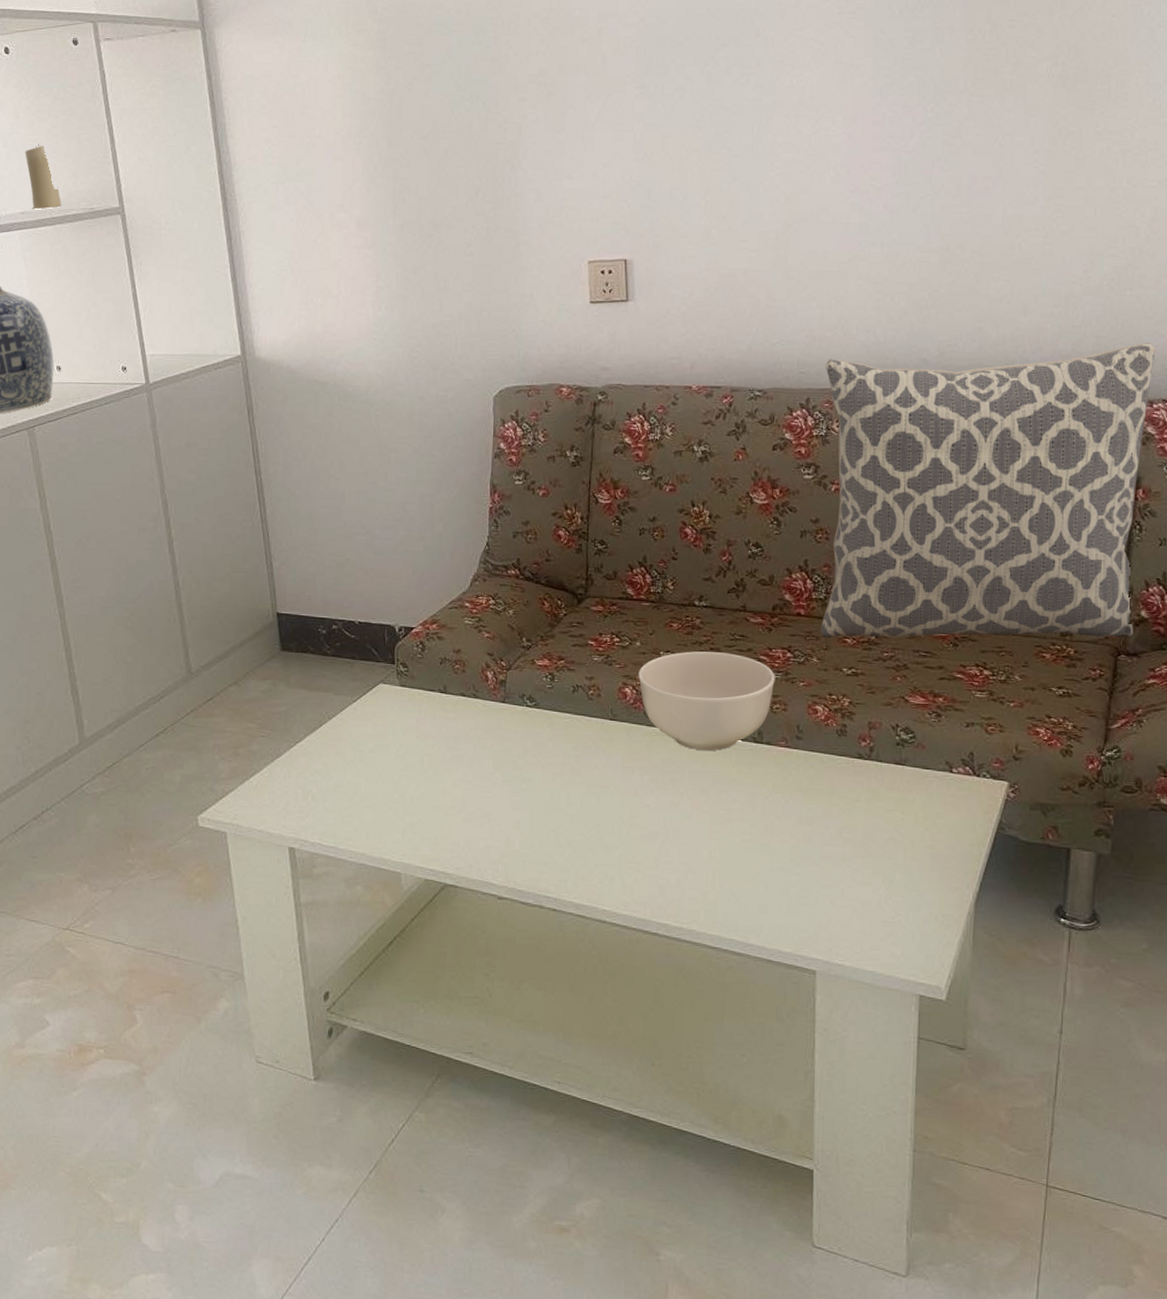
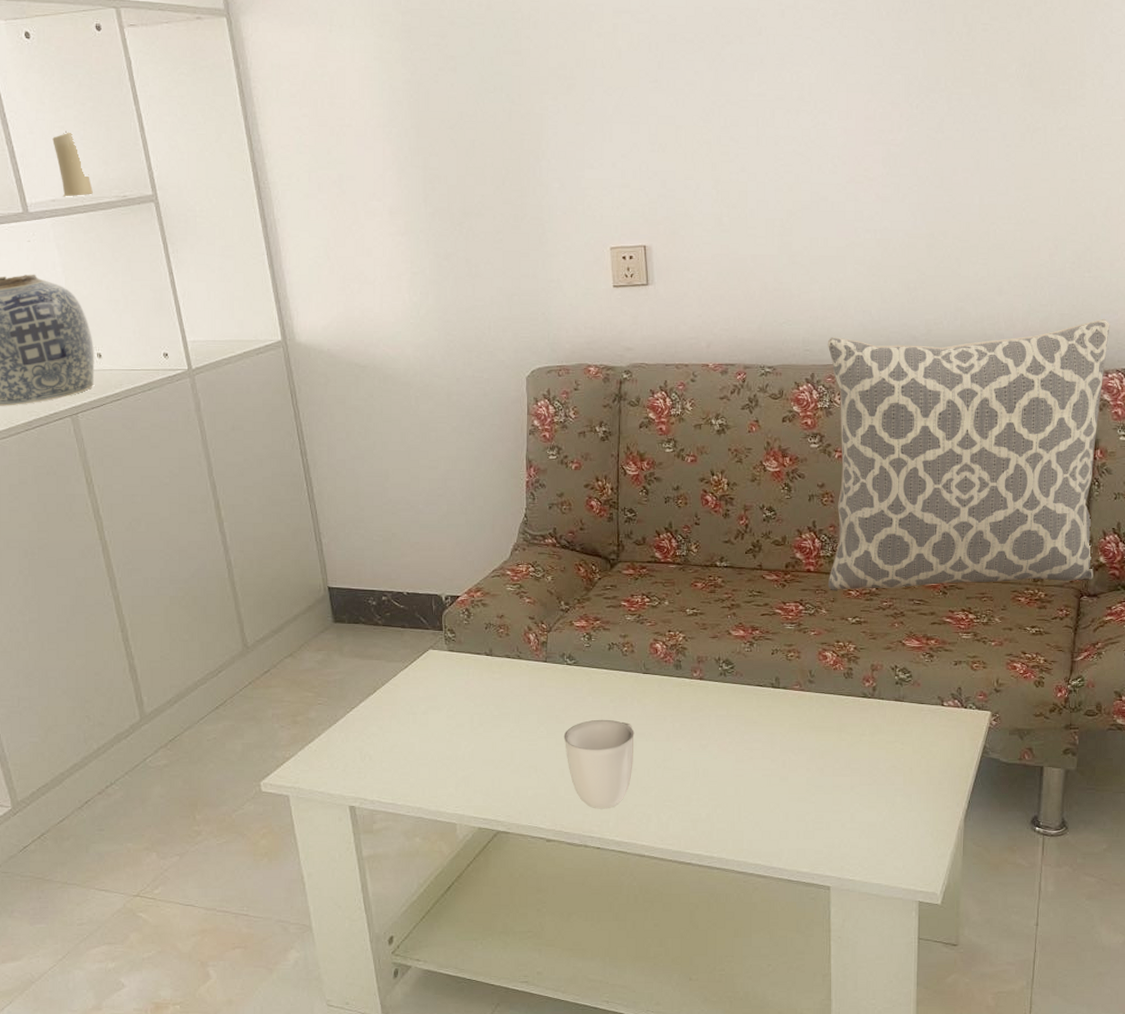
mug: none [520,768,599,867] -> present [563,719,634,809]
bowl: present [638,651,775,751] -> none [668,607,789,698]

